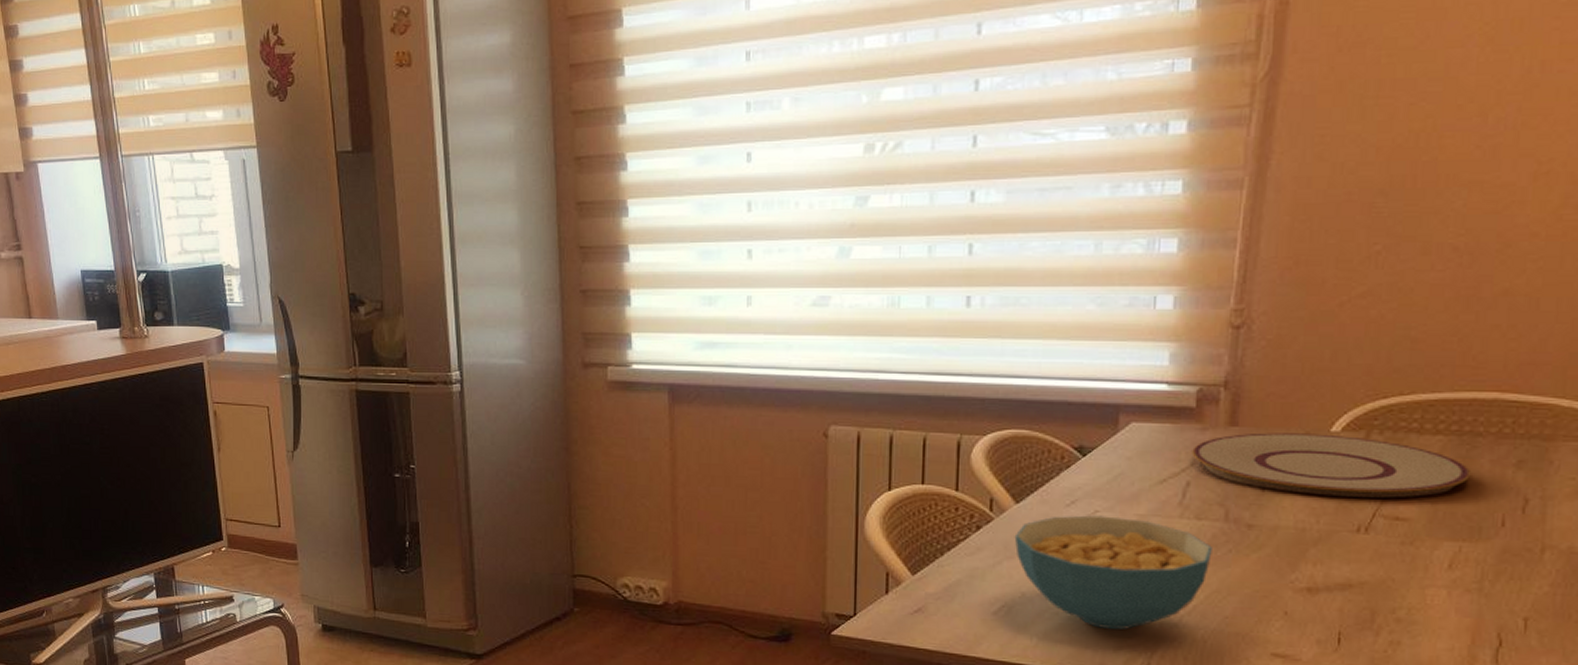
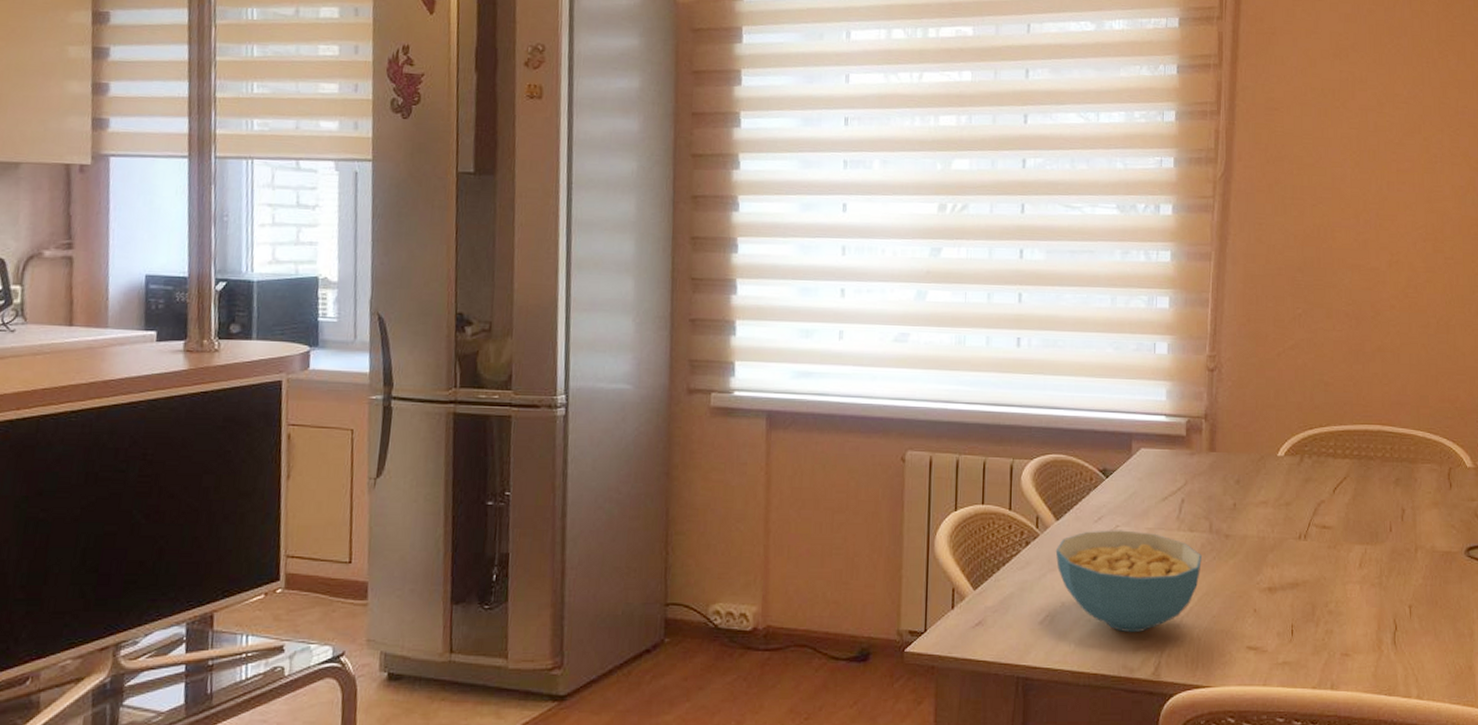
plate: present [1192,432,1470,498] -> none [1184,457,1368,510]

